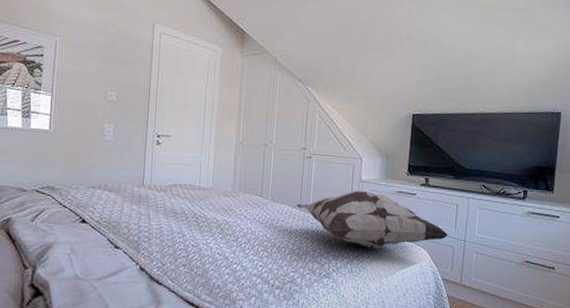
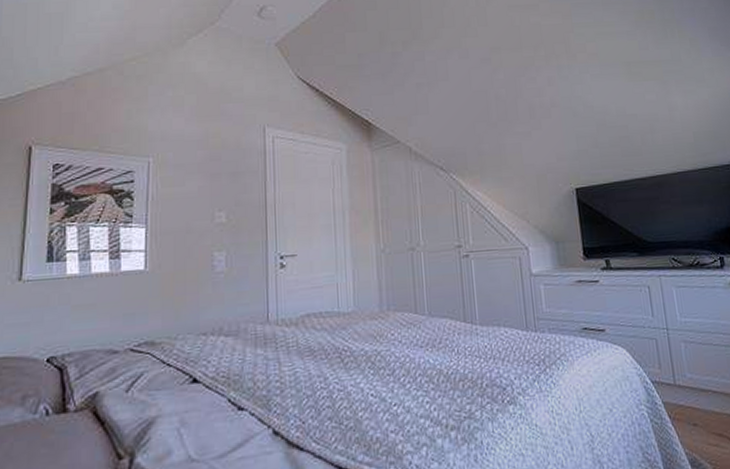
decorative pillow: present [295,190,450,250] -> none [459,286,649,358]

